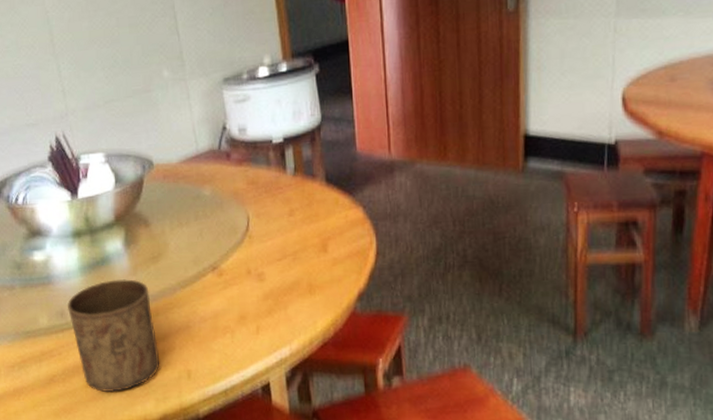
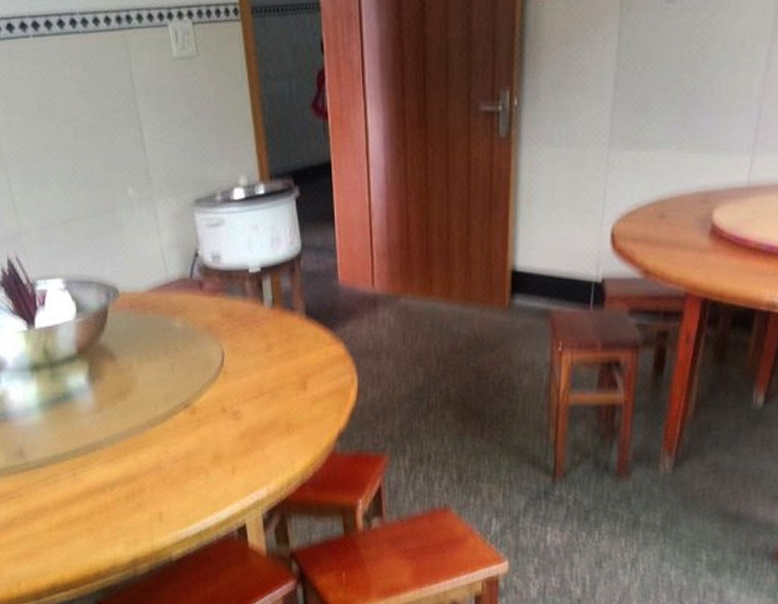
cup: present [67,279,160,393] -> none [26,417,130,536]

